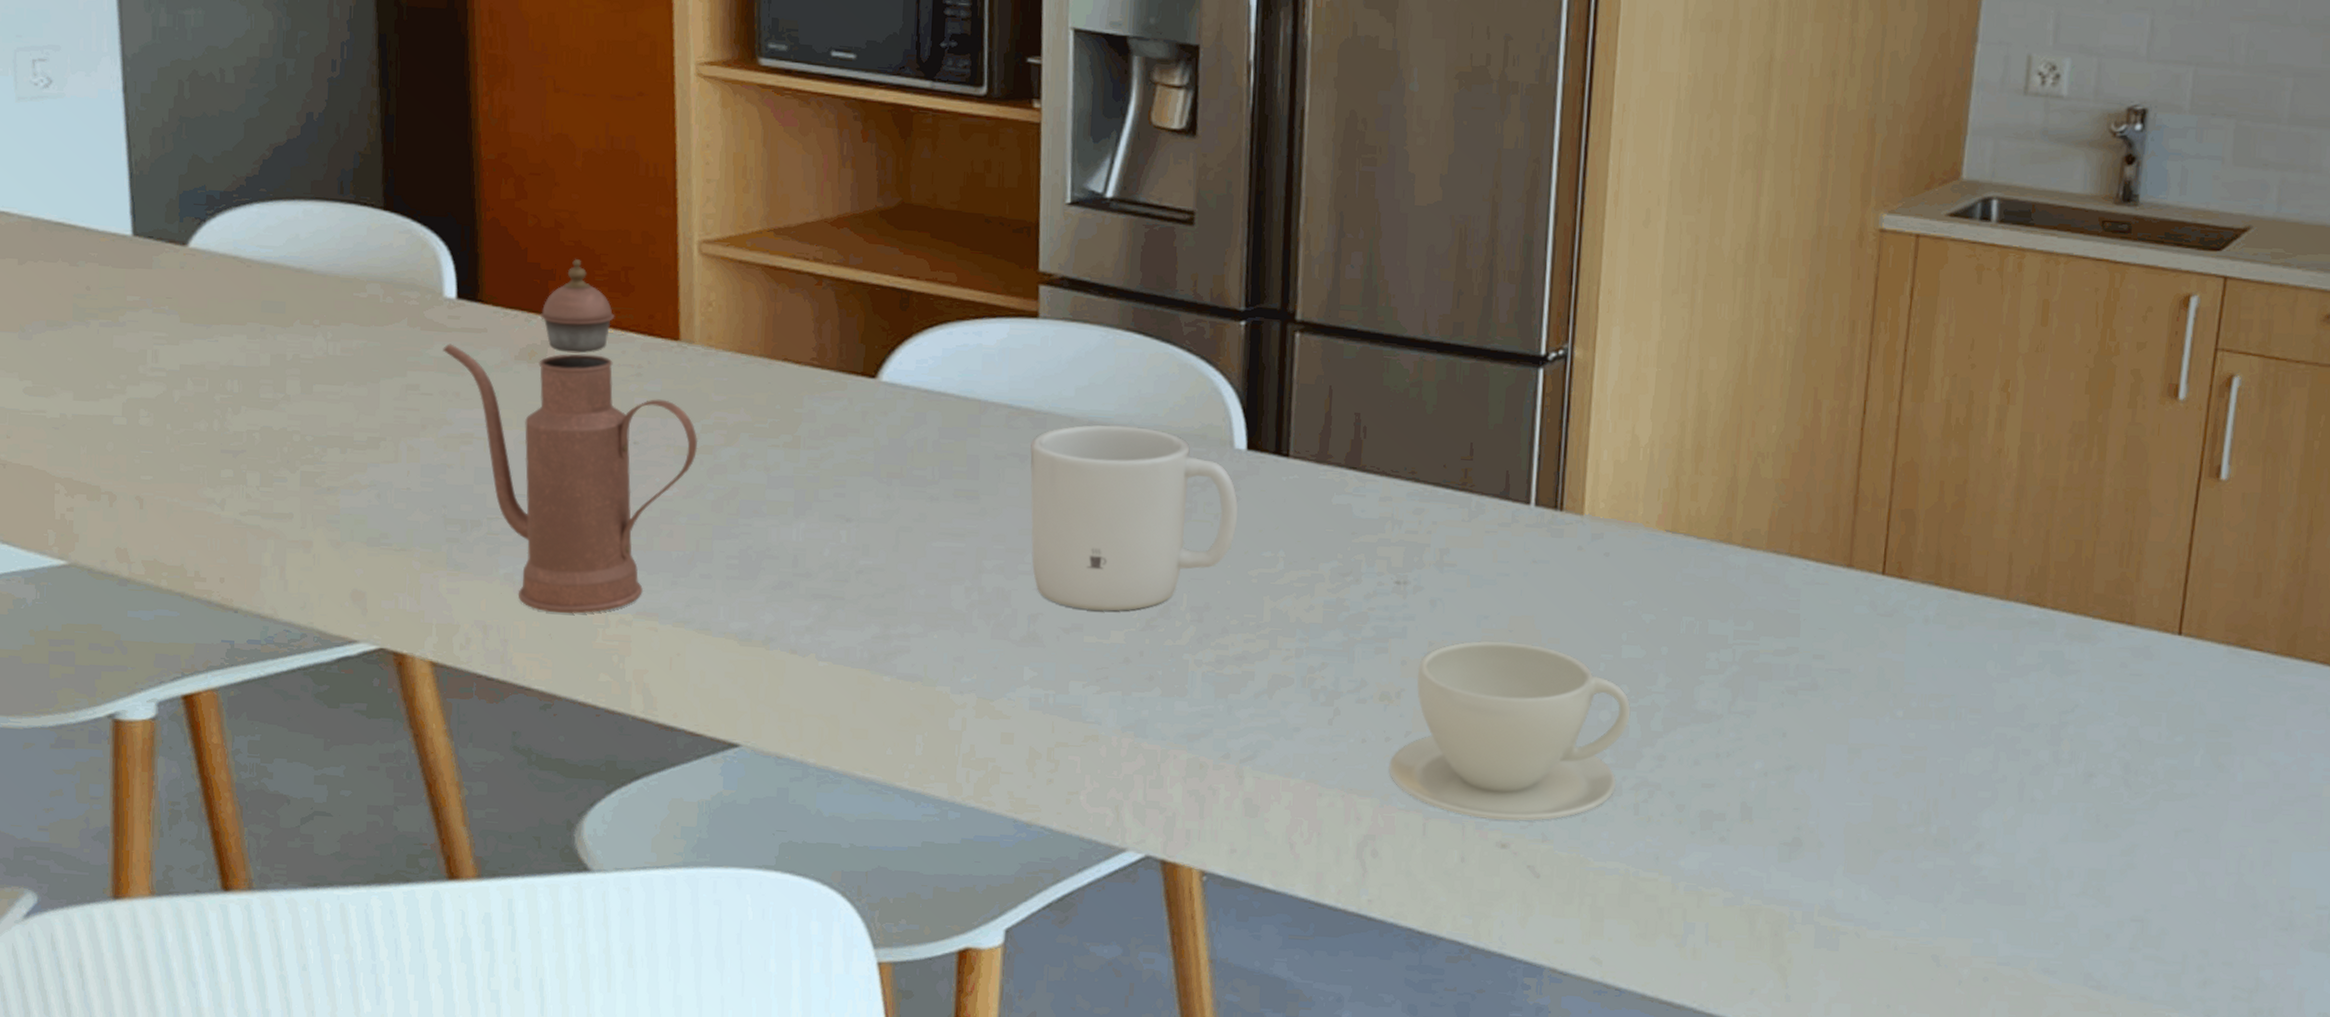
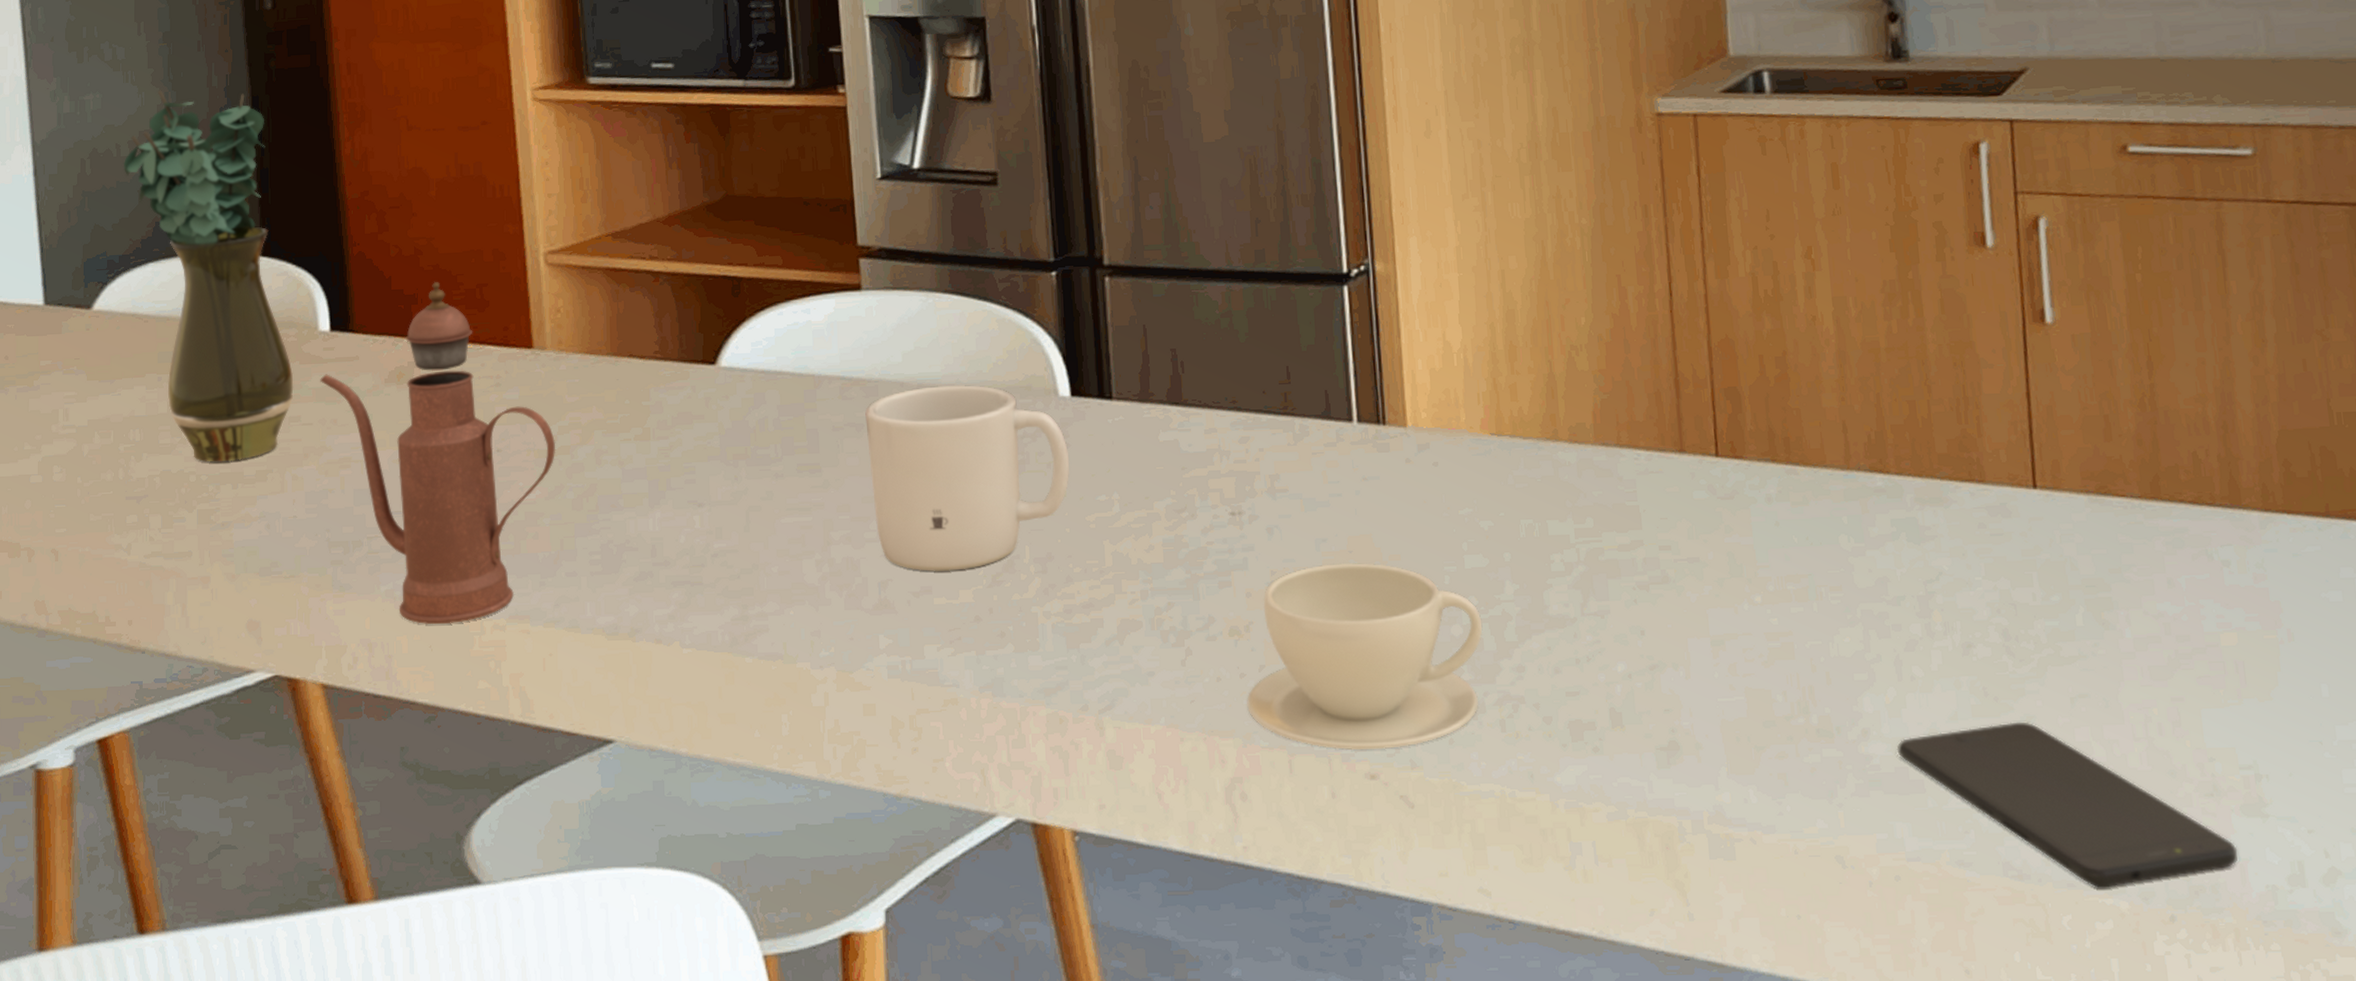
vase: none [227,13,414,425] -> present [123,89,294,462]
smartphone: none [2006,848,2300,1004] -> present [1896,721,2238,888]

